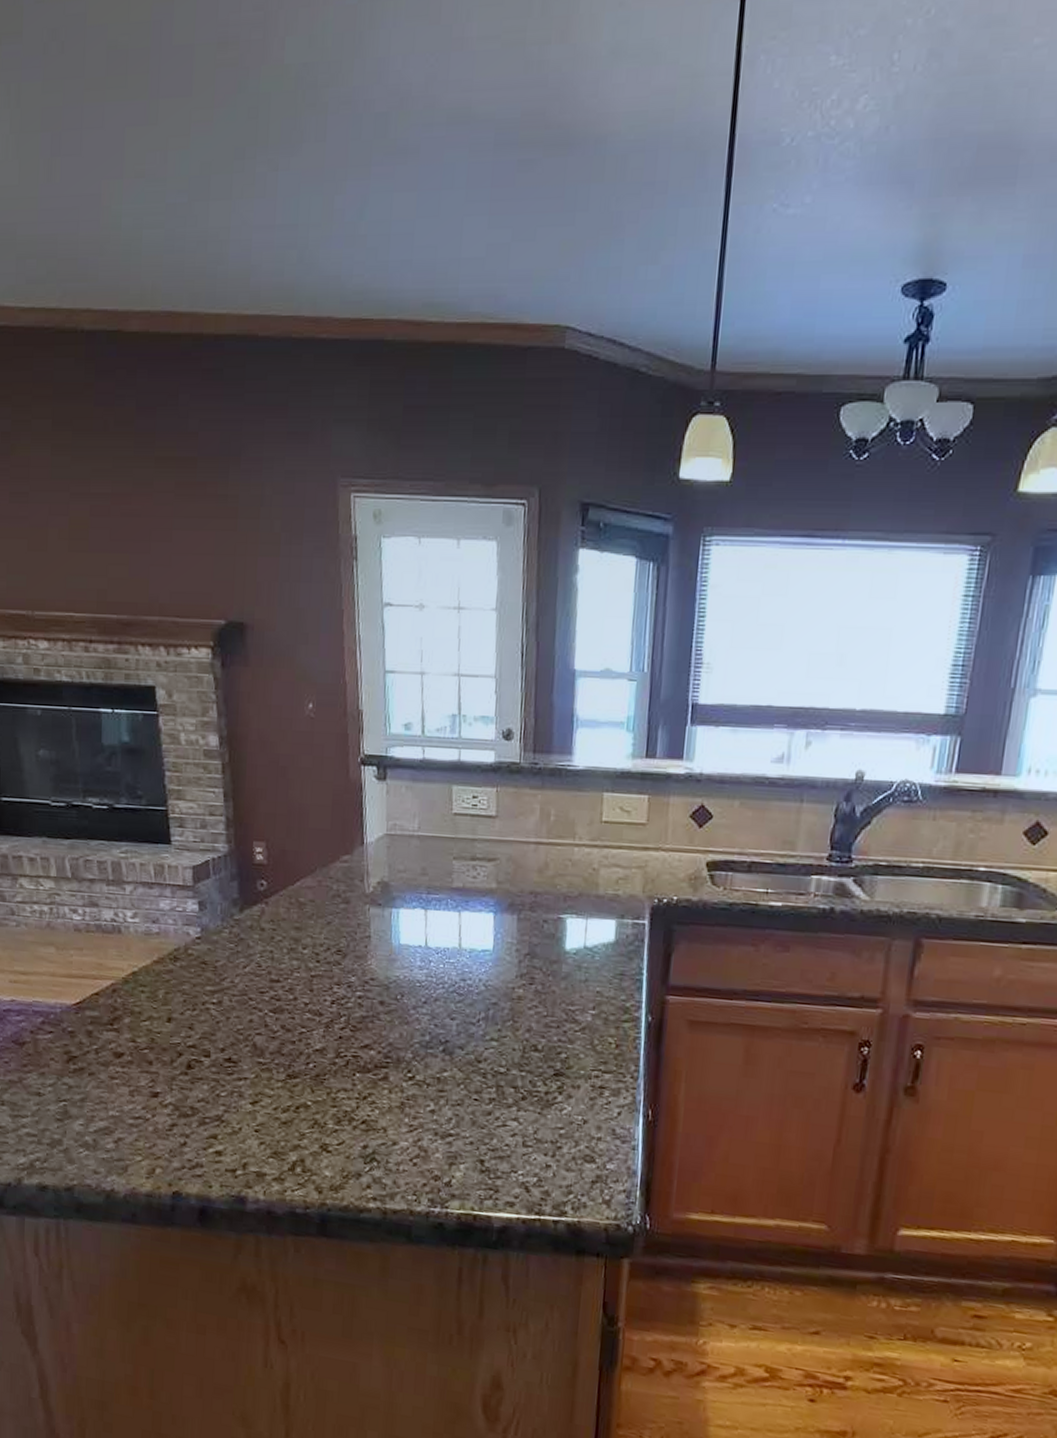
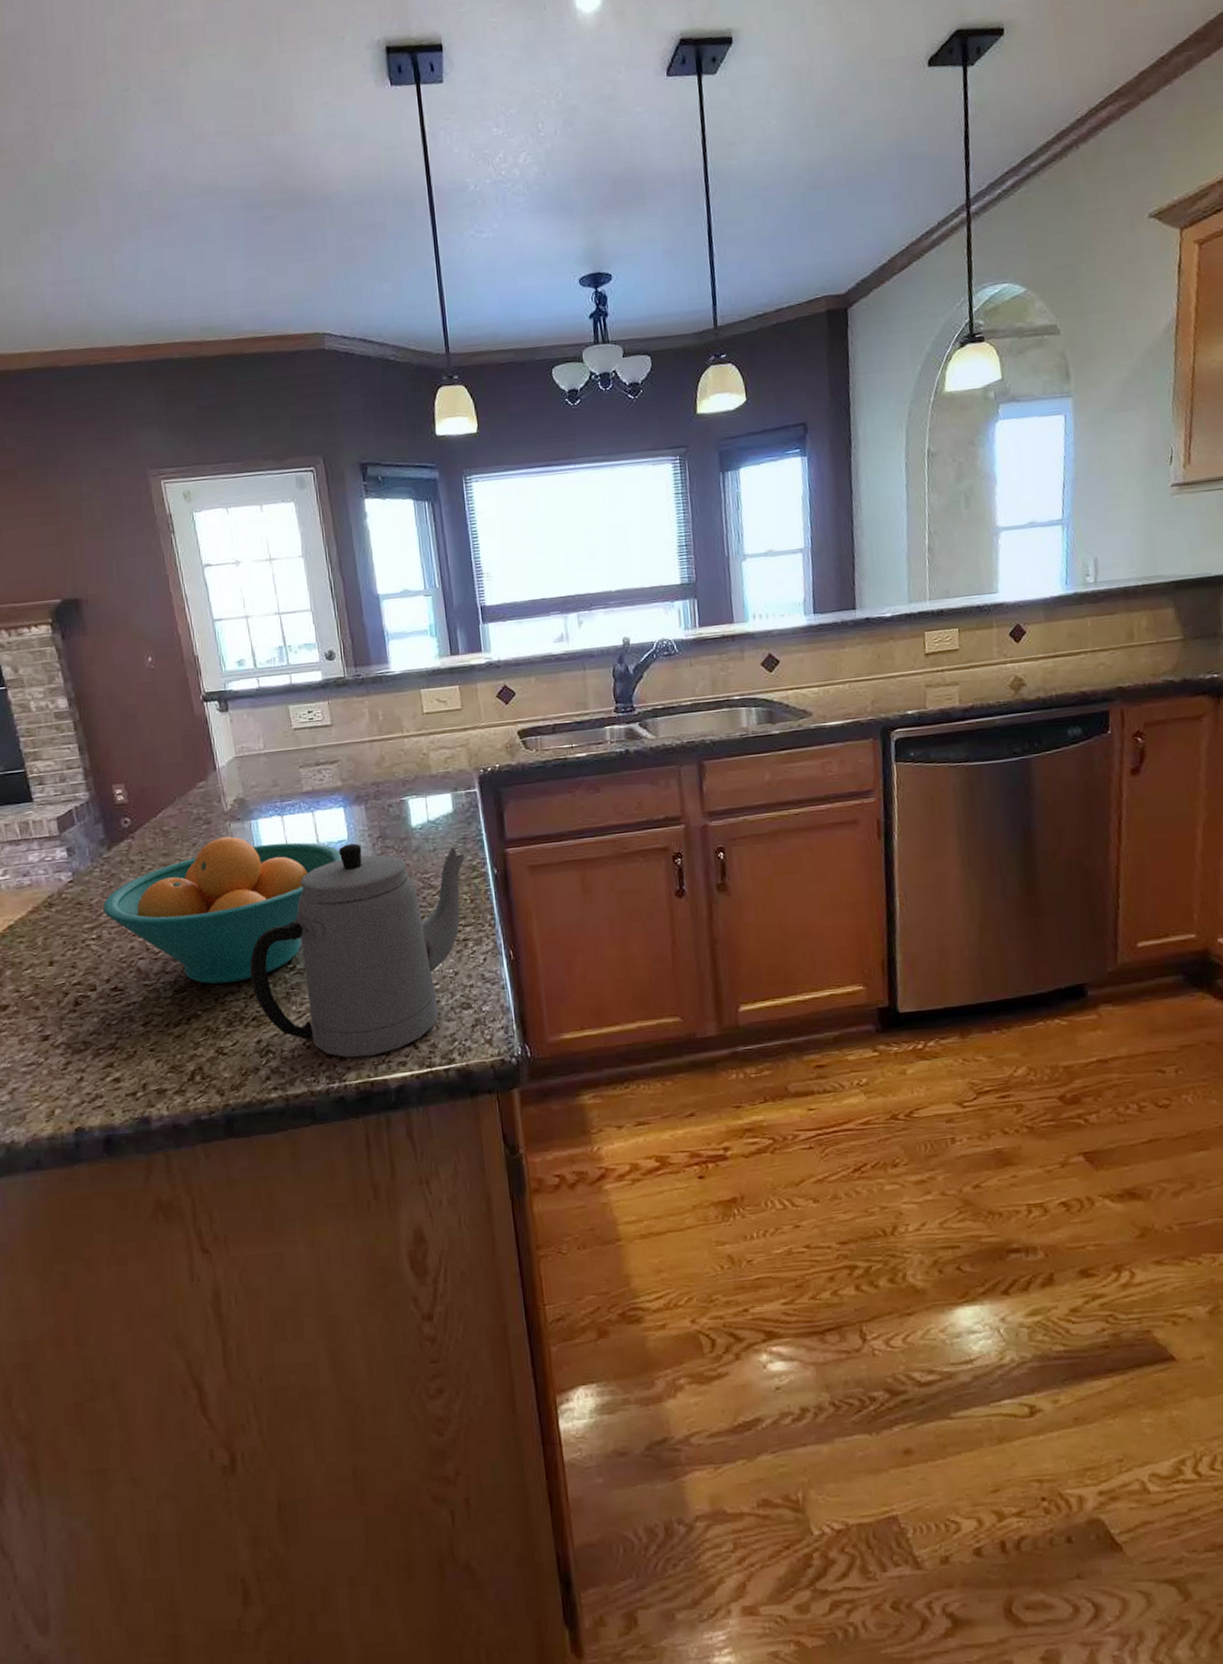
fruit bowl: none [226,920,483,1080] -> present [102,836,342,984]
teapot: none [366,955,619,1189] -> present [249,843,465,1058]

